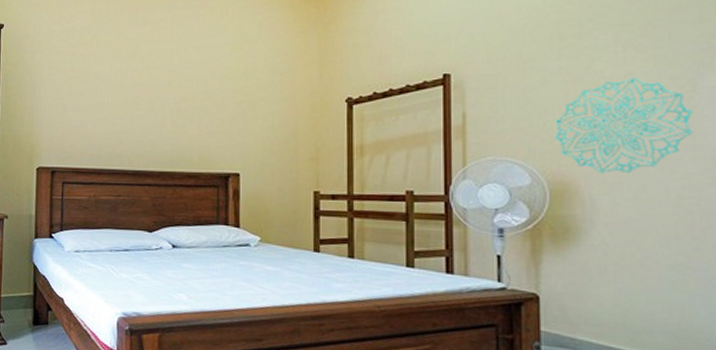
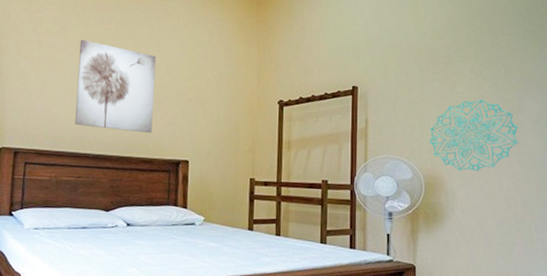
wall art: none [112,47,198,145] -> present [75,39,157,134]

